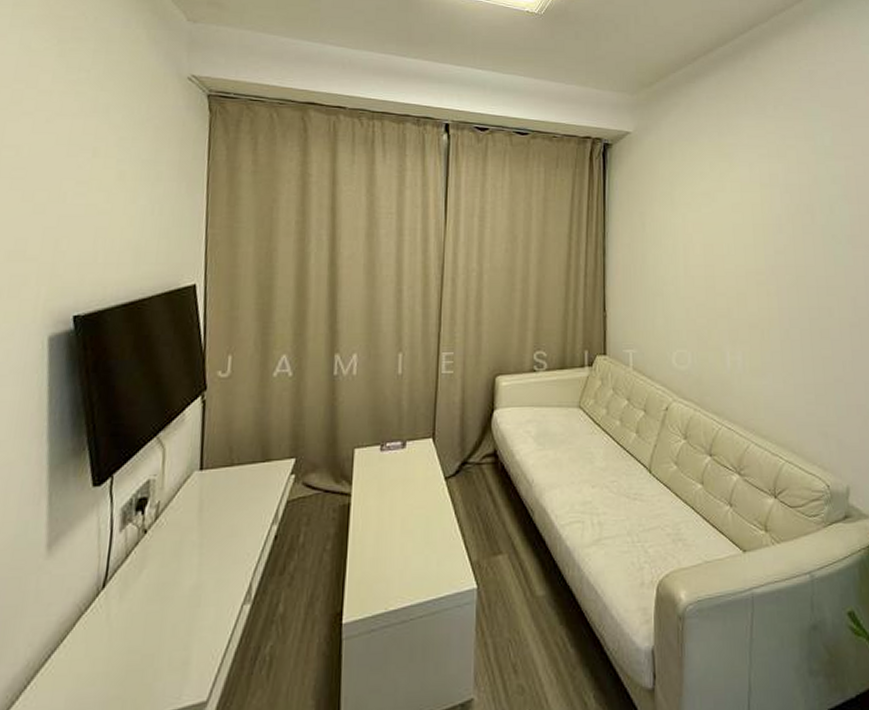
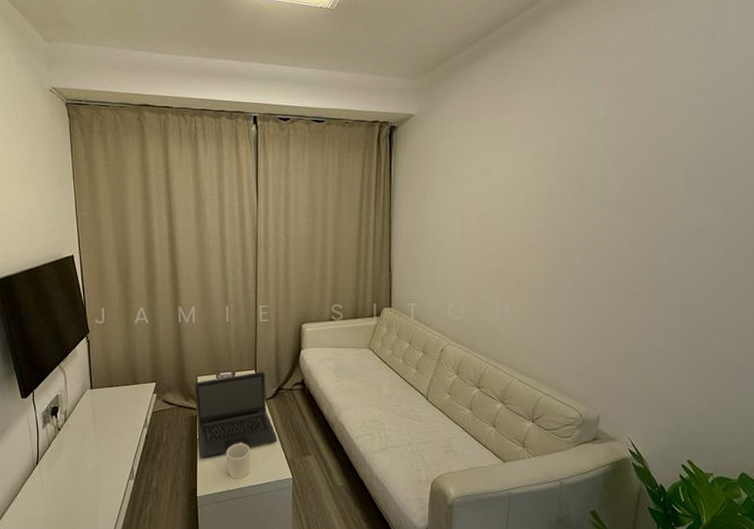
laptop: none [349,439,459,565] -> present [195,371,277,458]
mug: none [387,539,422,594] -> present [226,442,251,479]

